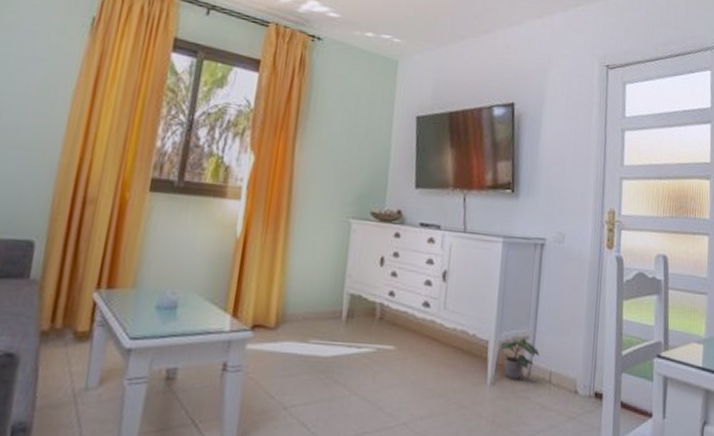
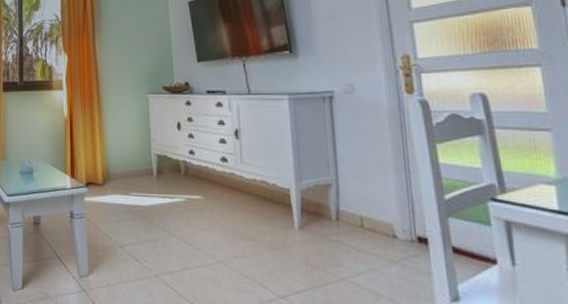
potted plant: present [500,337,540,380] -> none [302,185,347,224]

